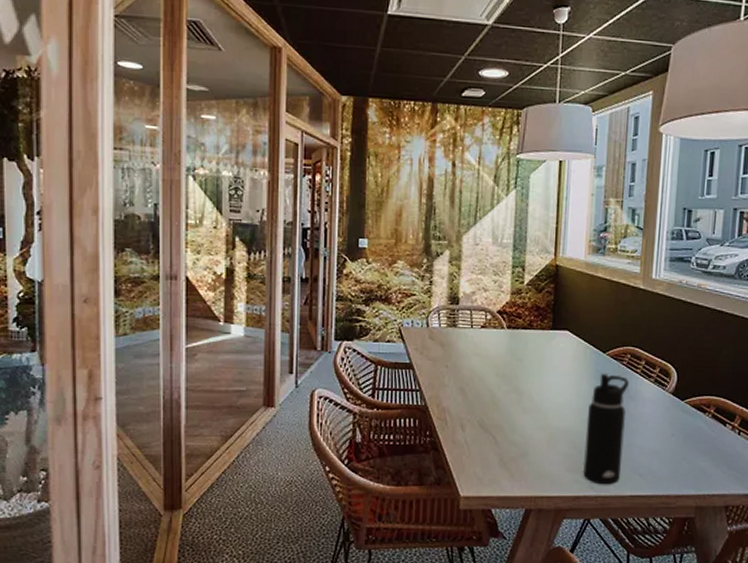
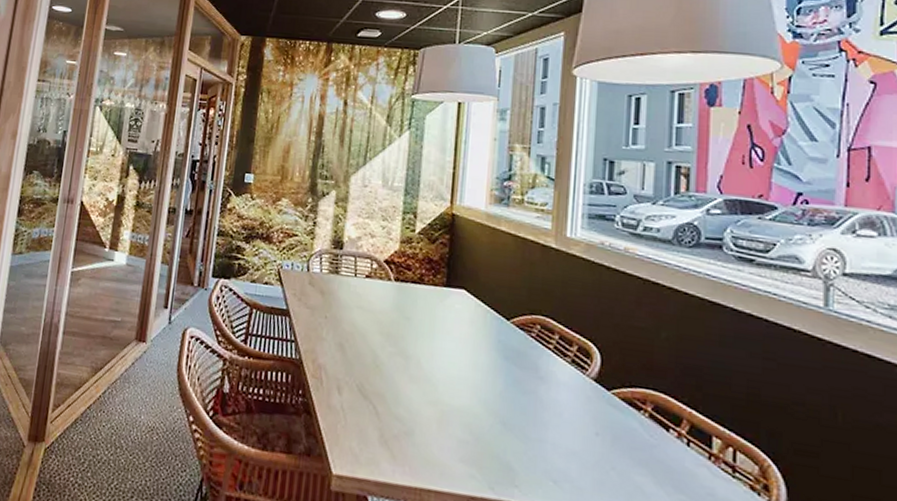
water bottle: present [582,373,630,484] -> none [479,344,540,487]

